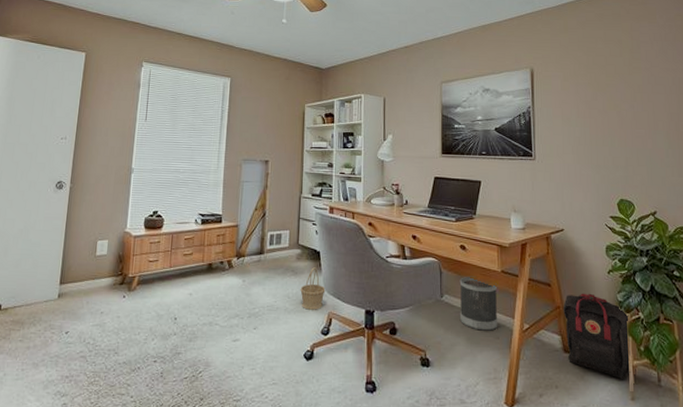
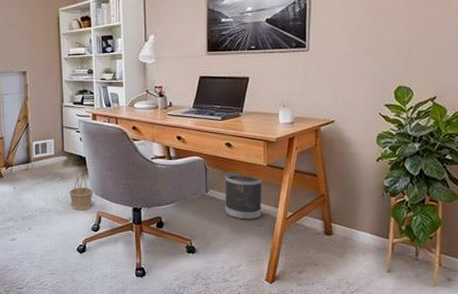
backpack: present [563,293,636,380] -> none [328,180,395,256]

